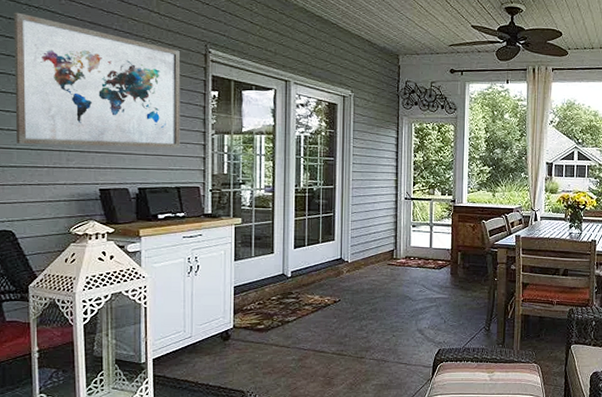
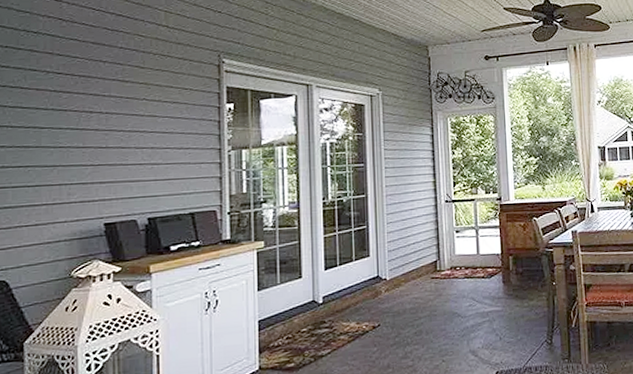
wall art: present [13,12,181,148] -> none [10,39,193,181]

